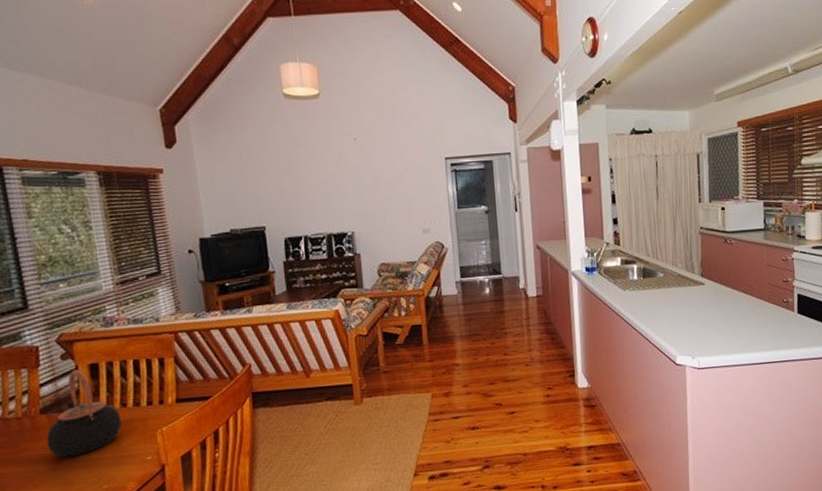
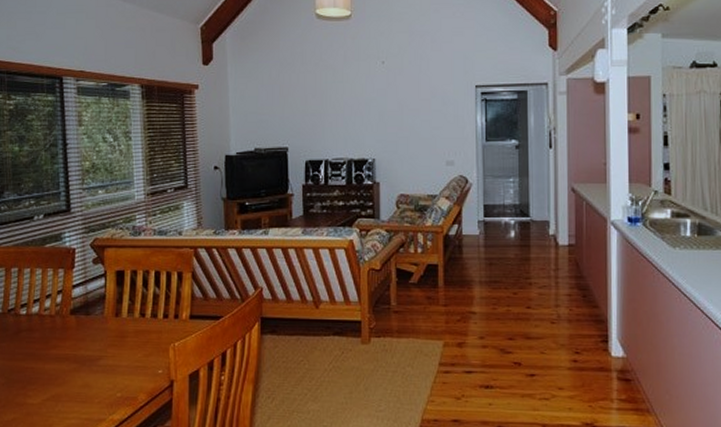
teapot: present [46,369,122,458] -> none [73,275,139,361]

